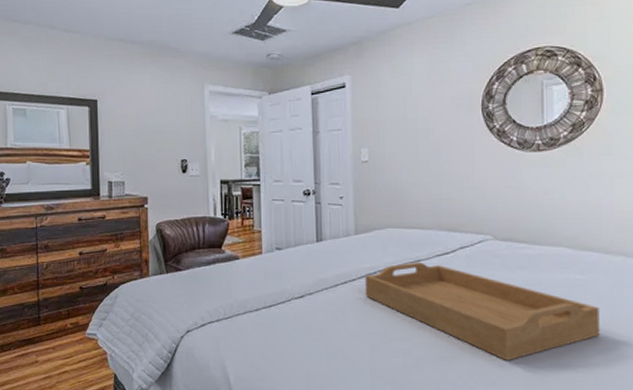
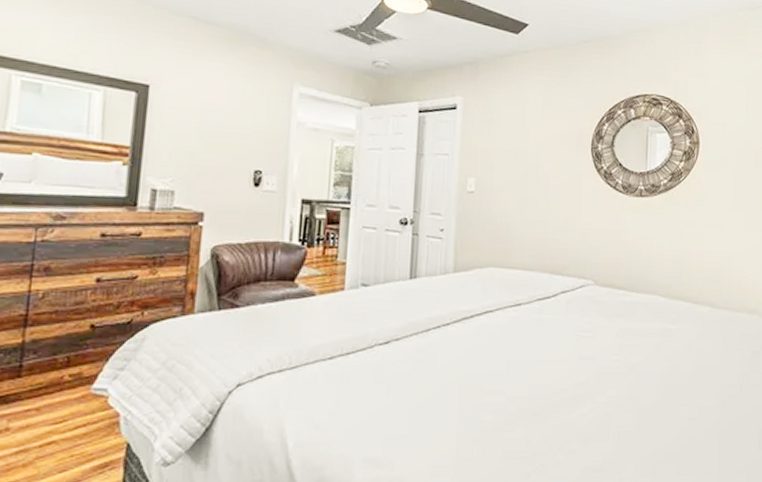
serving tray: present [364,261,600,360] -> none [459,305,687,415]

